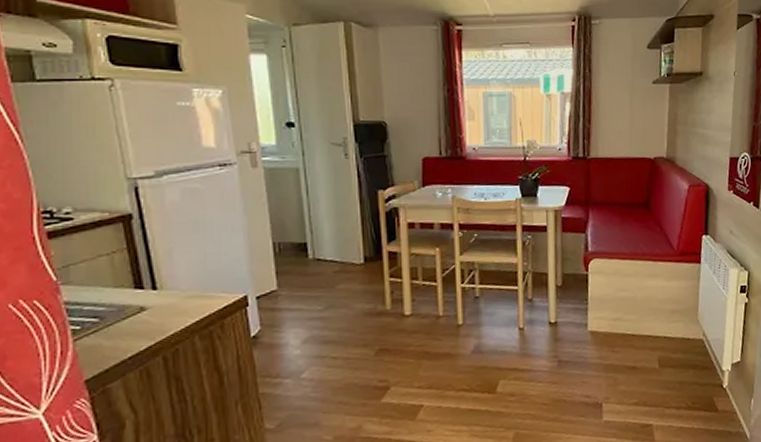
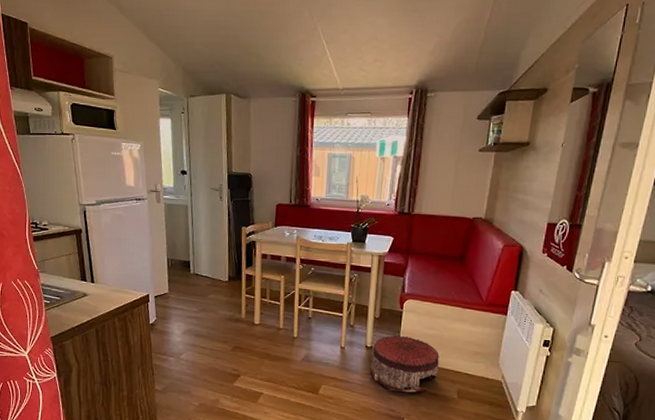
pouf: none [556,303,635,374] -> present [369,335,439,393]

